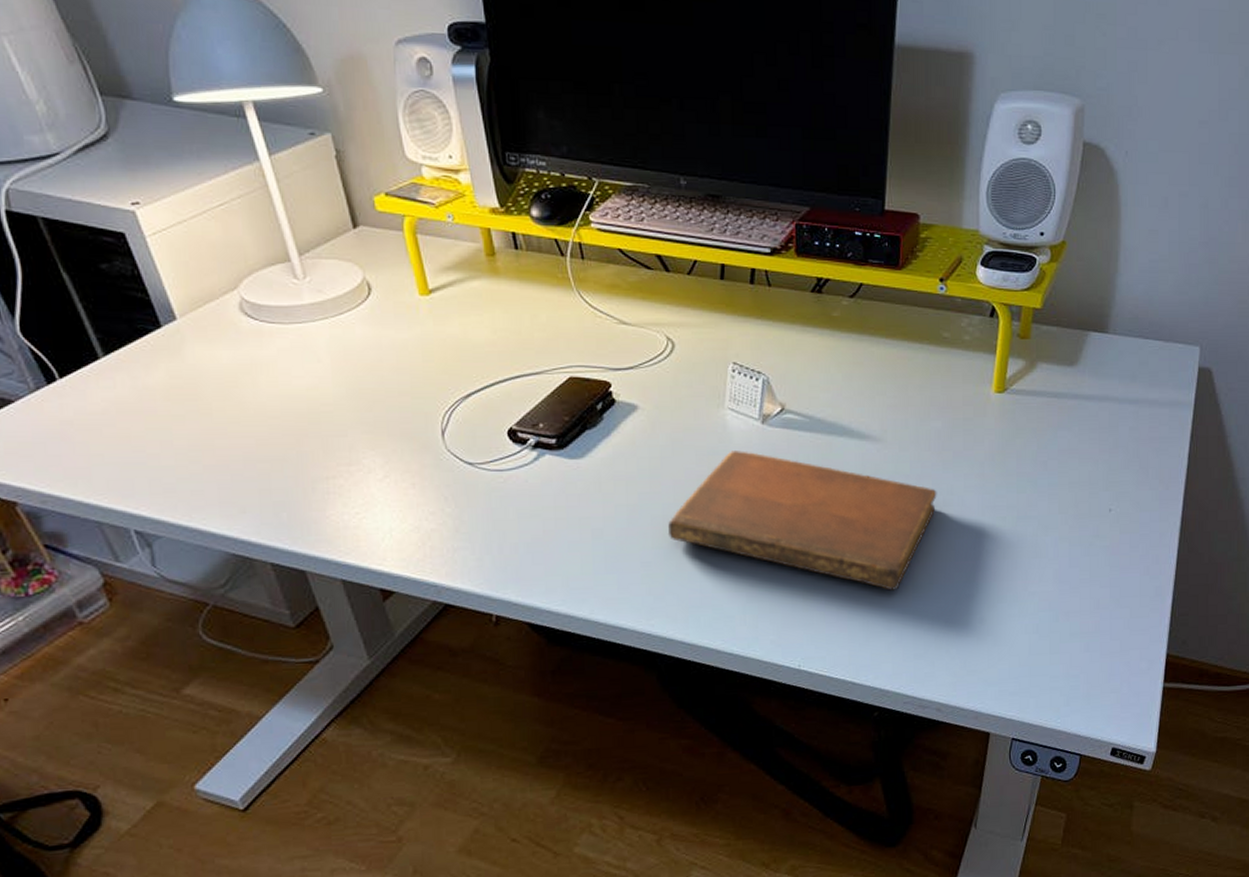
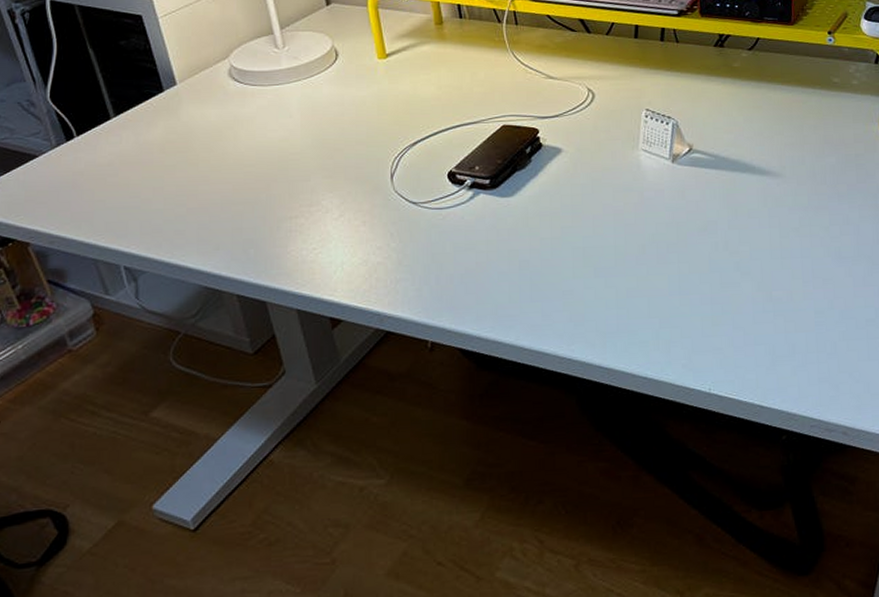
notebook: present [668,451,937,591] -> none [588,187,834,316]

